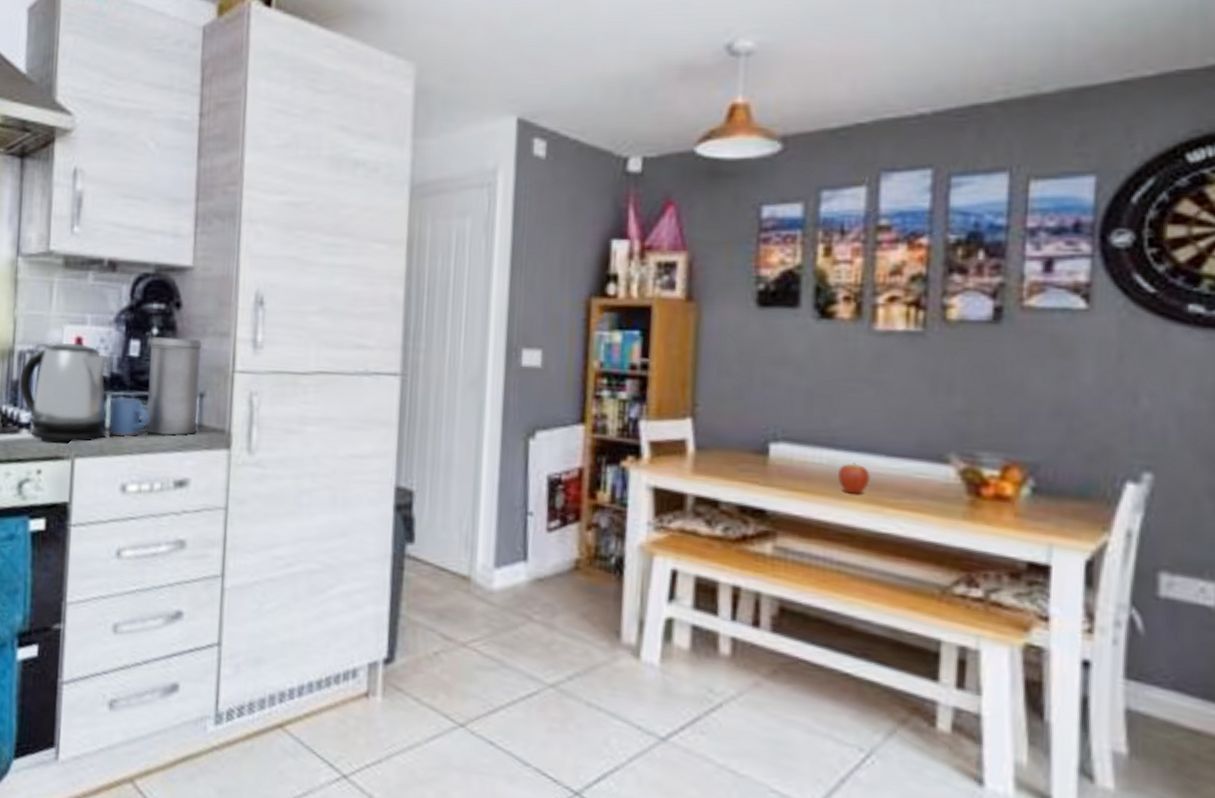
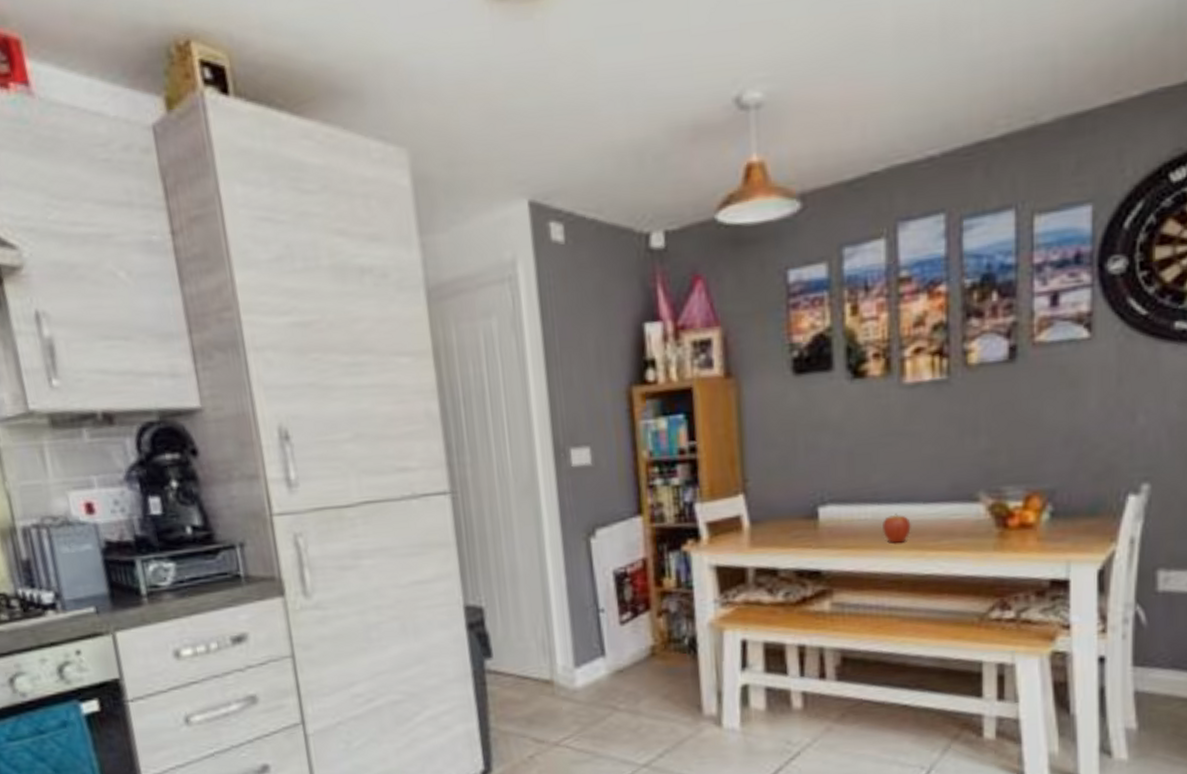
kettle: present [19,342,107,443] -> none [29,510,143,620]
mug: present [109,397,149,437] -> none [141,558,189,602]
canister: present [144,336,202,436] -> none [171,486,245,594]

